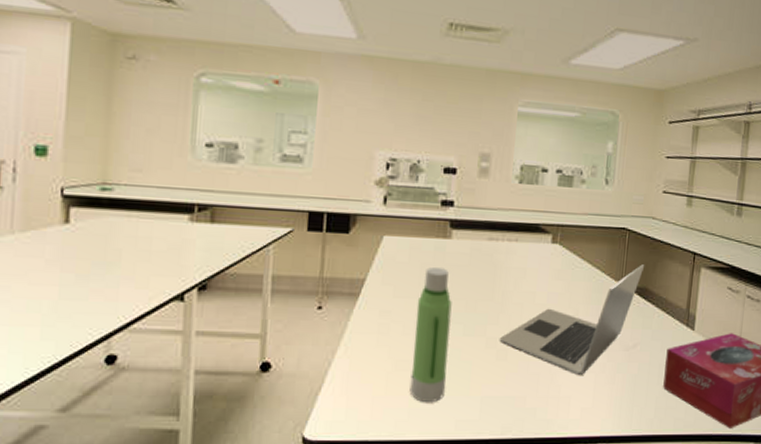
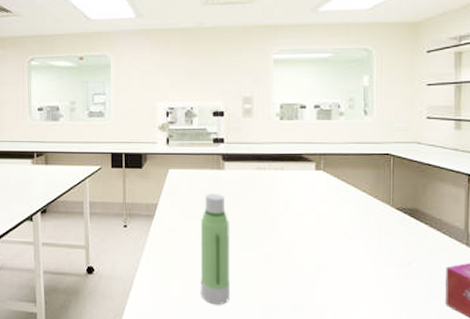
laptop: present [499,264,645,375] -> none [274,187,414,288]

